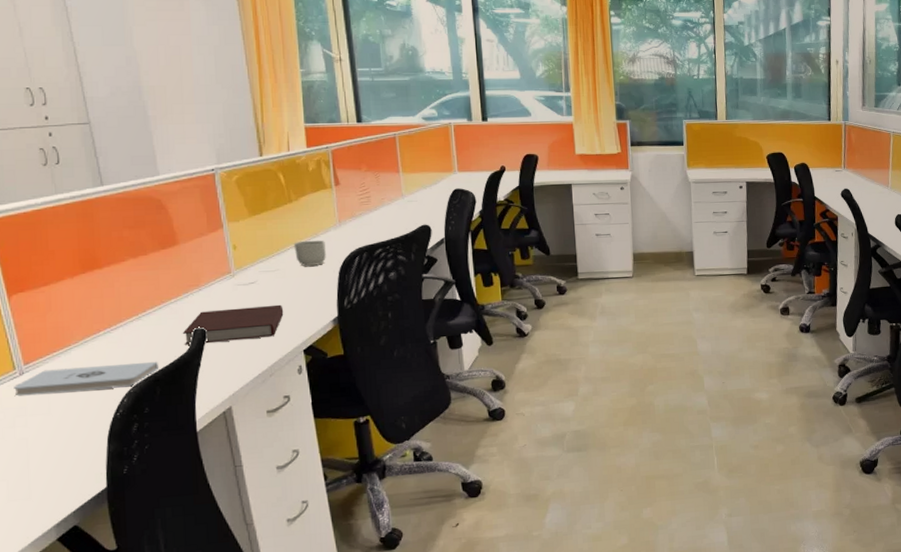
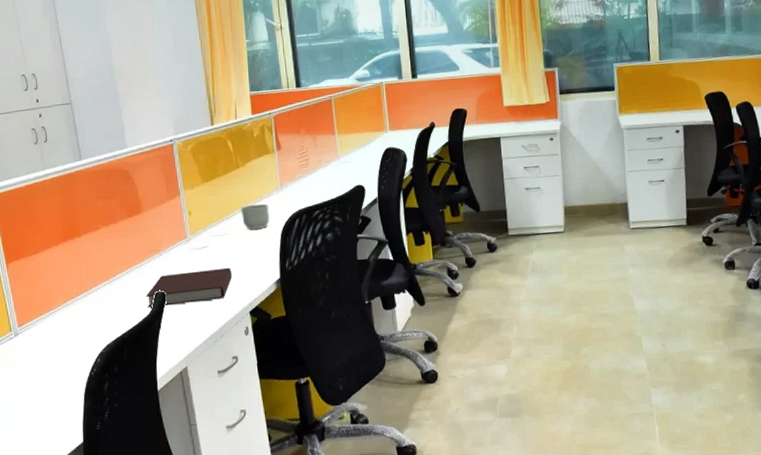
notepad: present [14,361,158,397] -> none [10,323,126,356]

